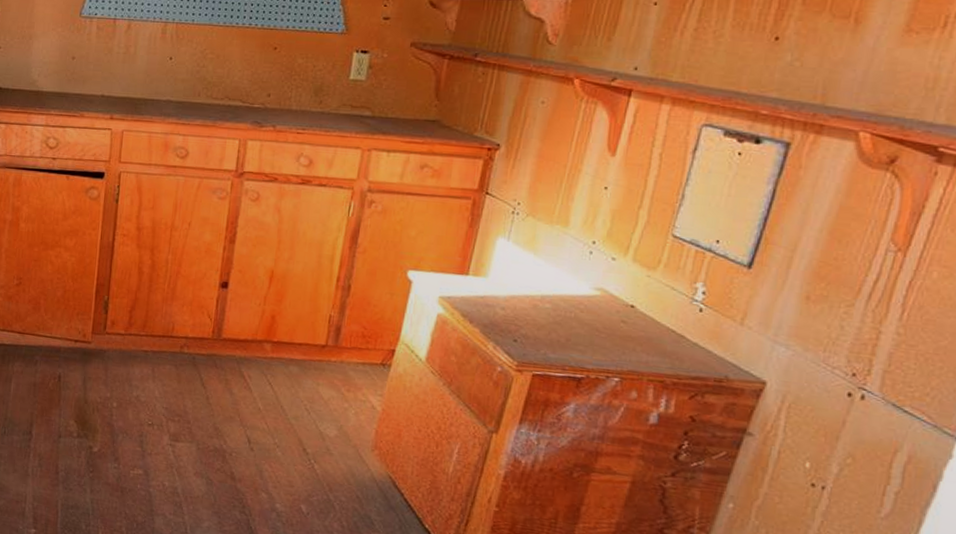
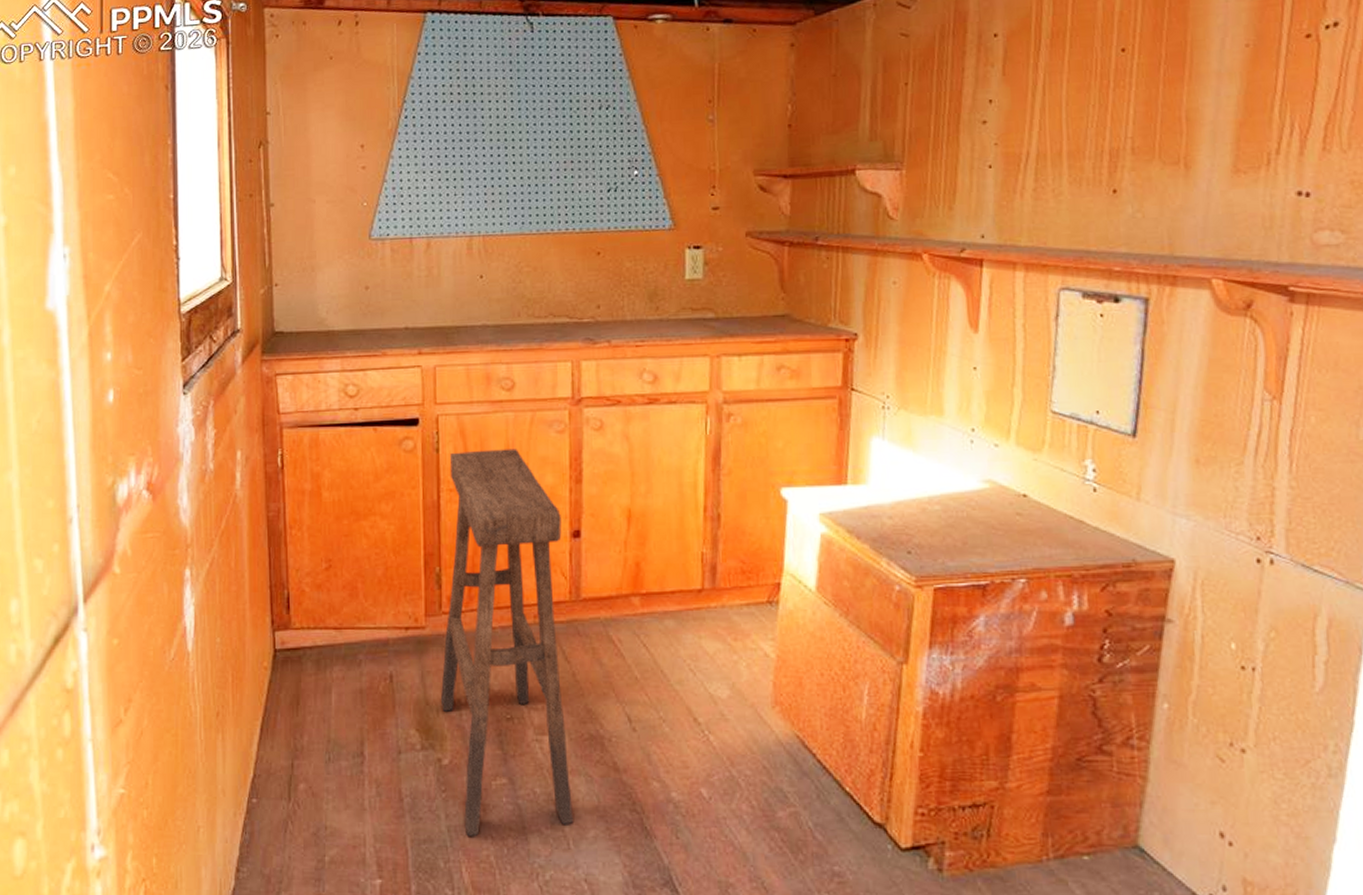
stool: none [96,204,214,514] -> present [440,449,573,836]

